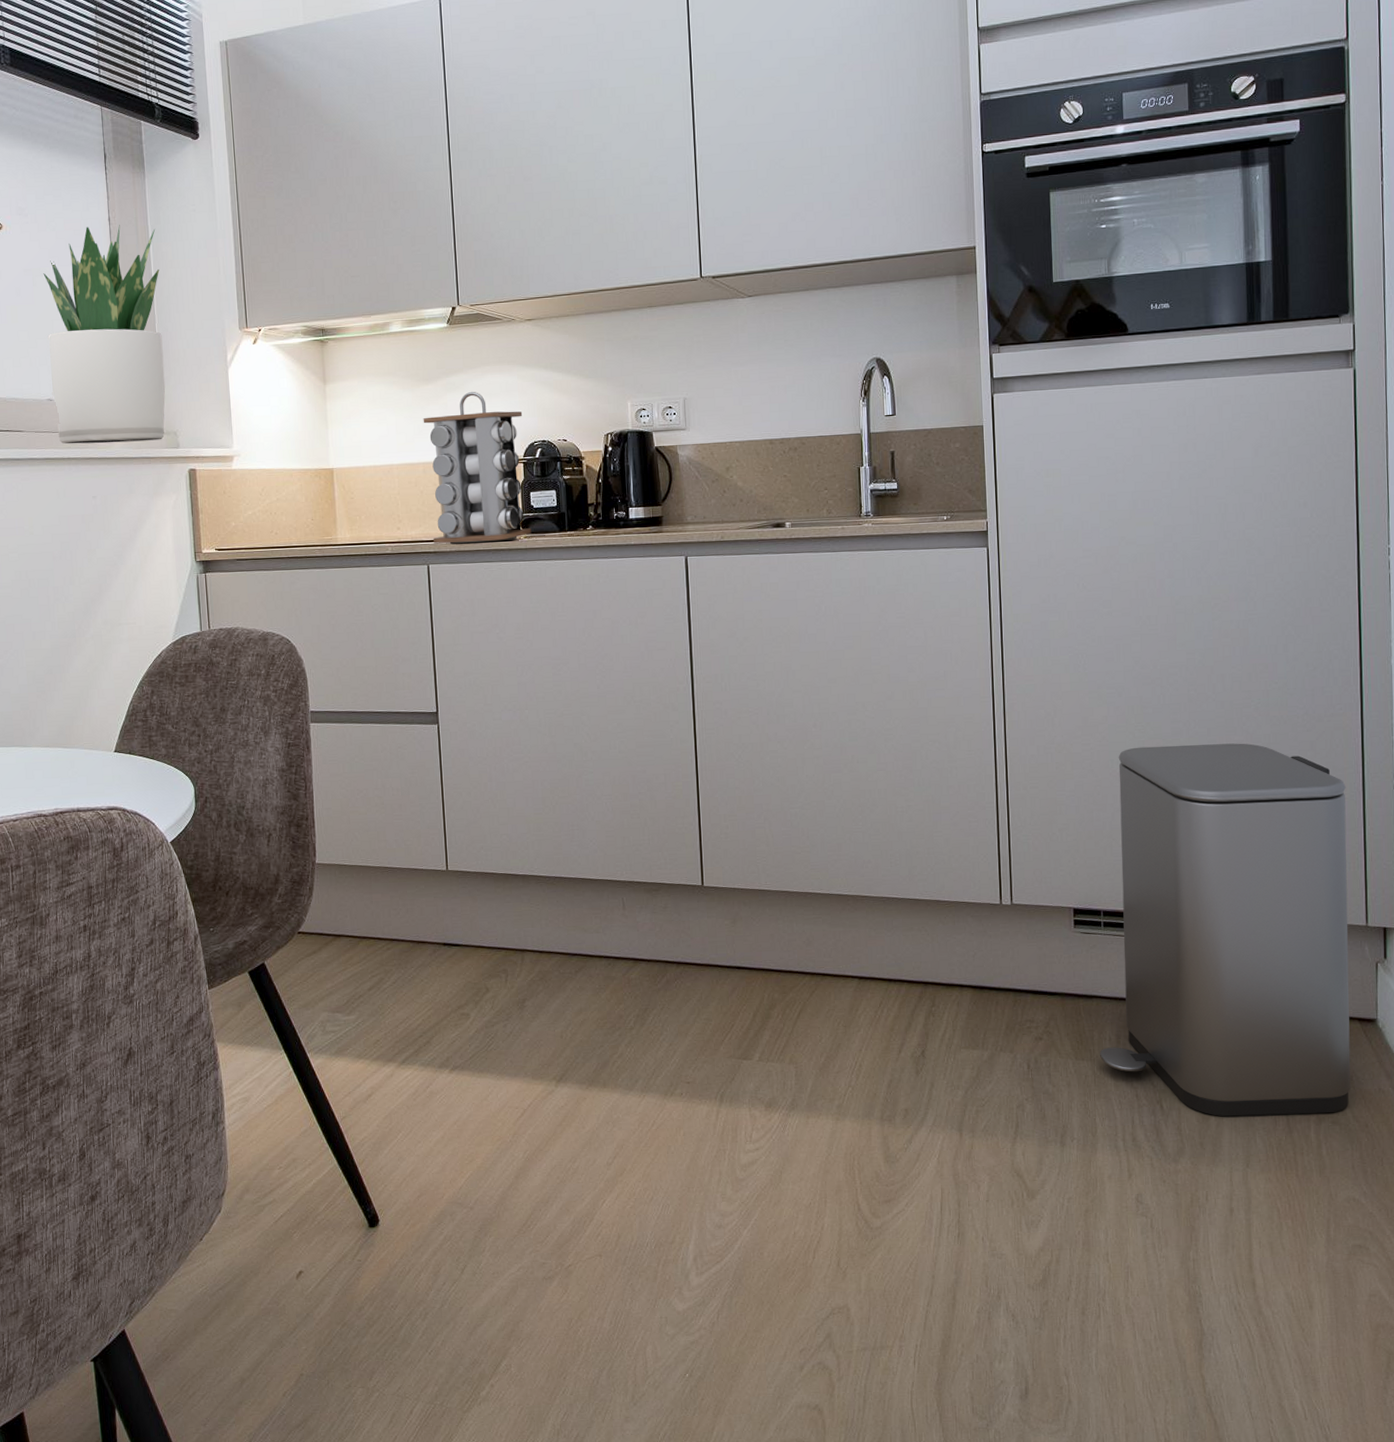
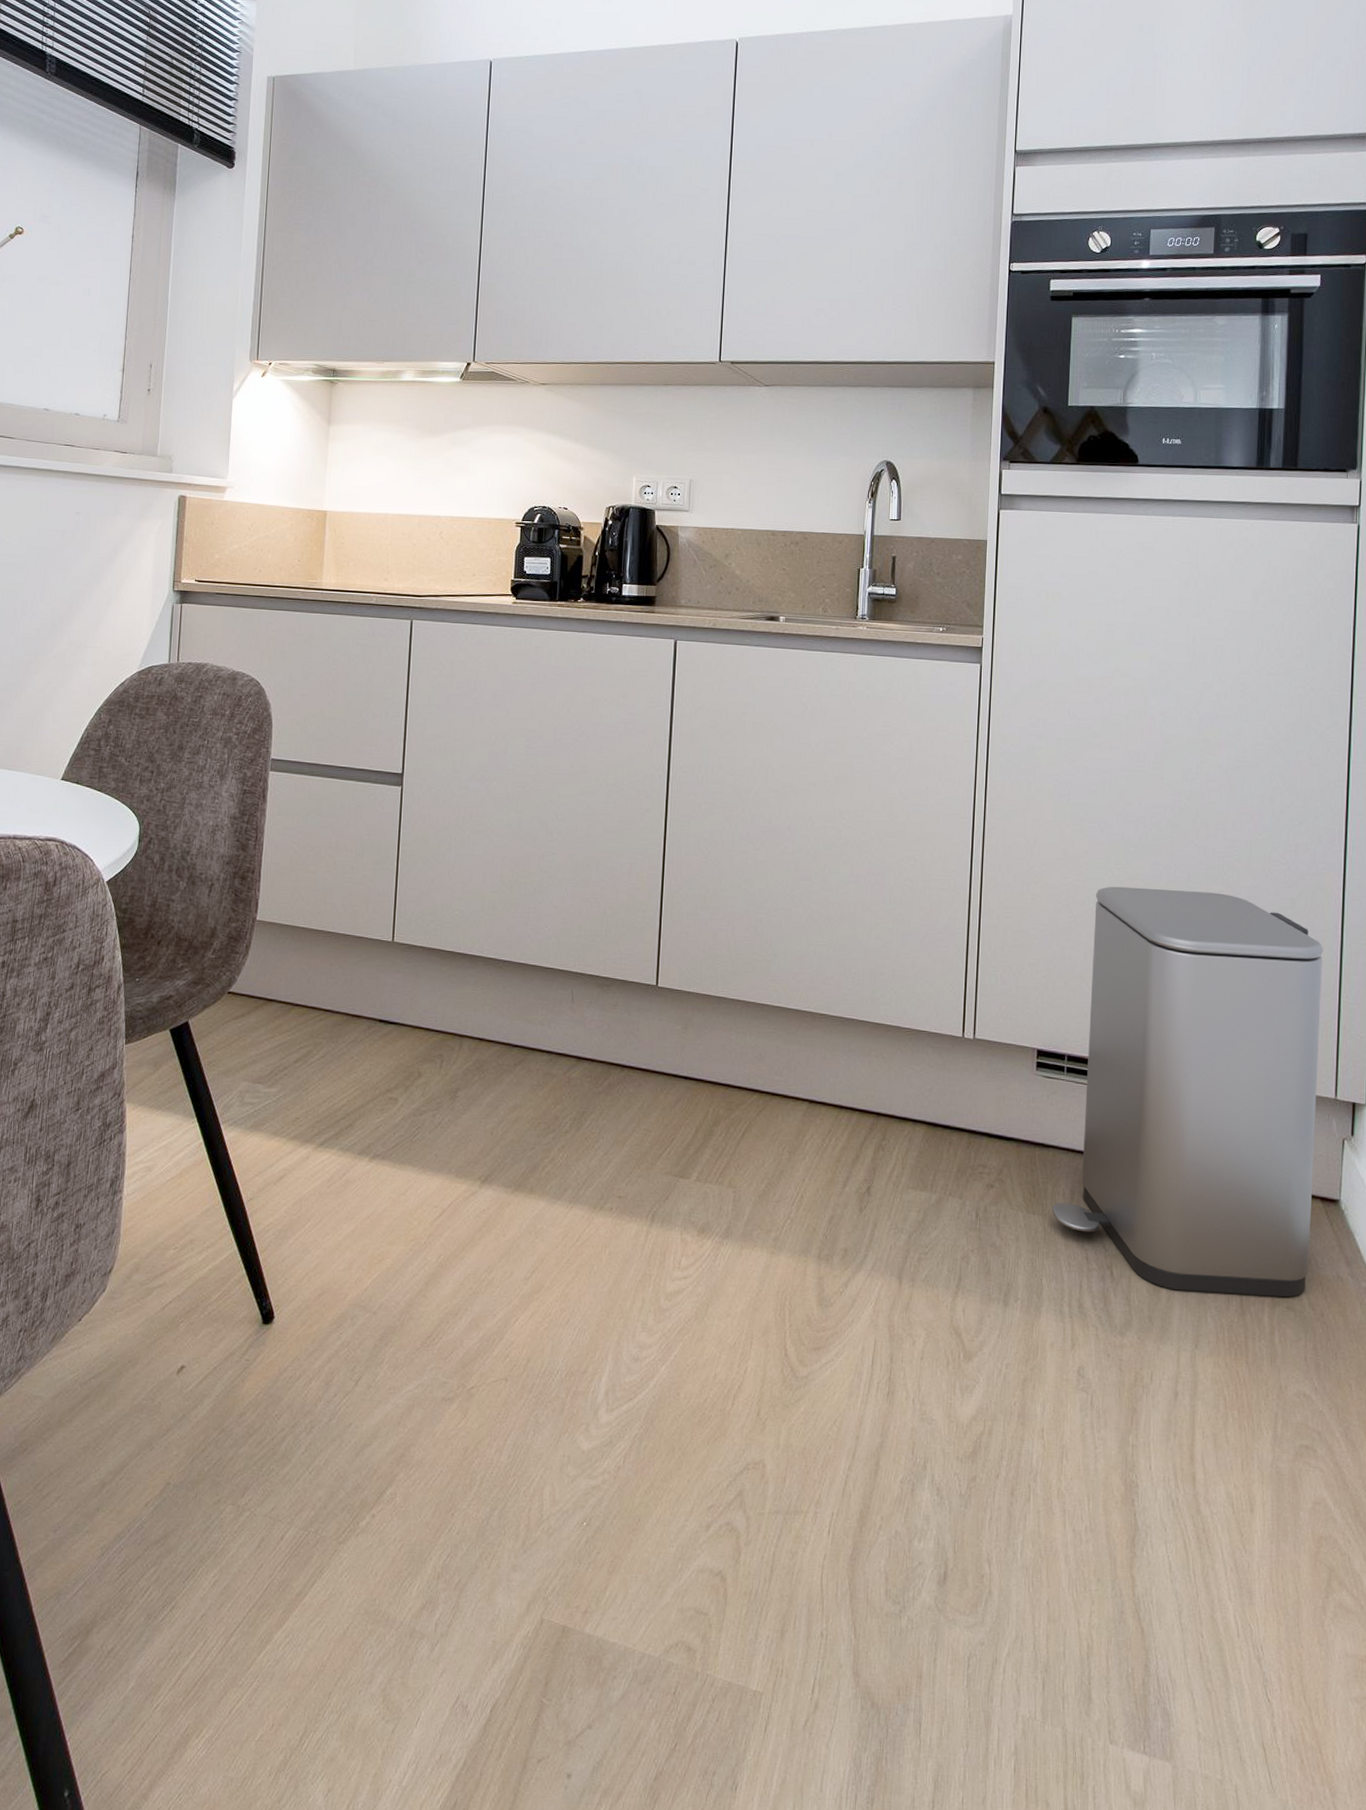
planter: present [43,225,166,444] -> none [49,241,177,463]
spice rack: present [423,391,532,545] -> none [420,448,526,605]

